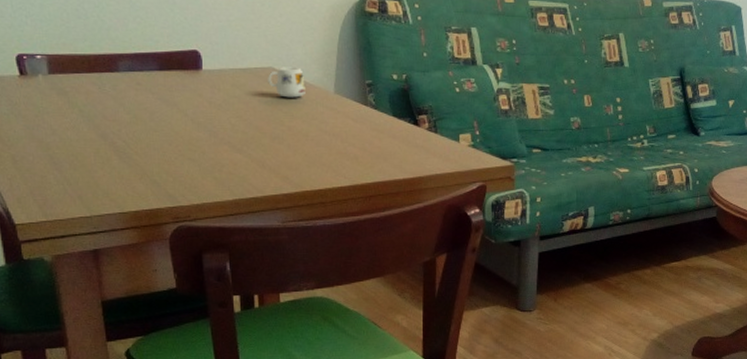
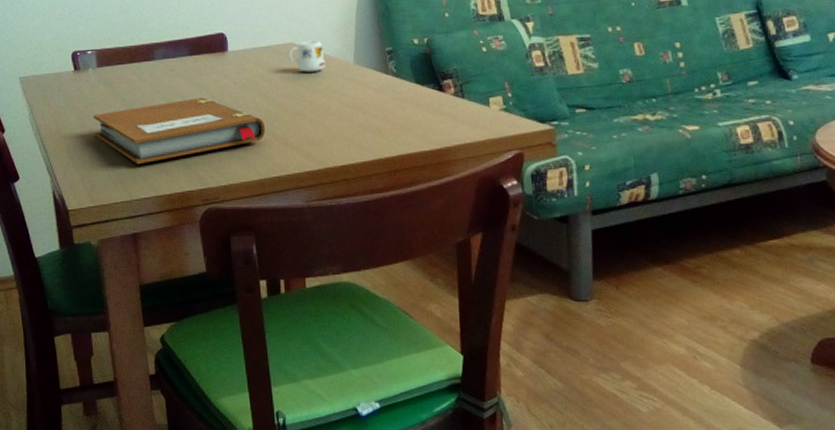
notebook: none [44,115,241,180] -> present [93,97,265,165]

